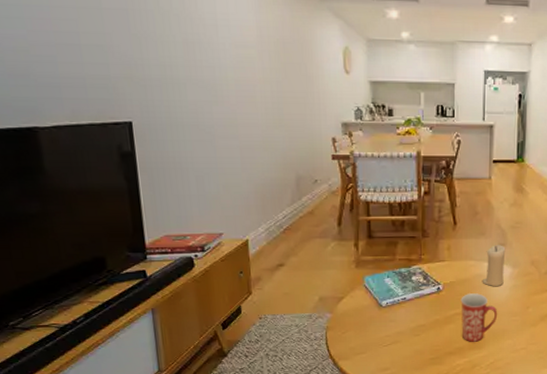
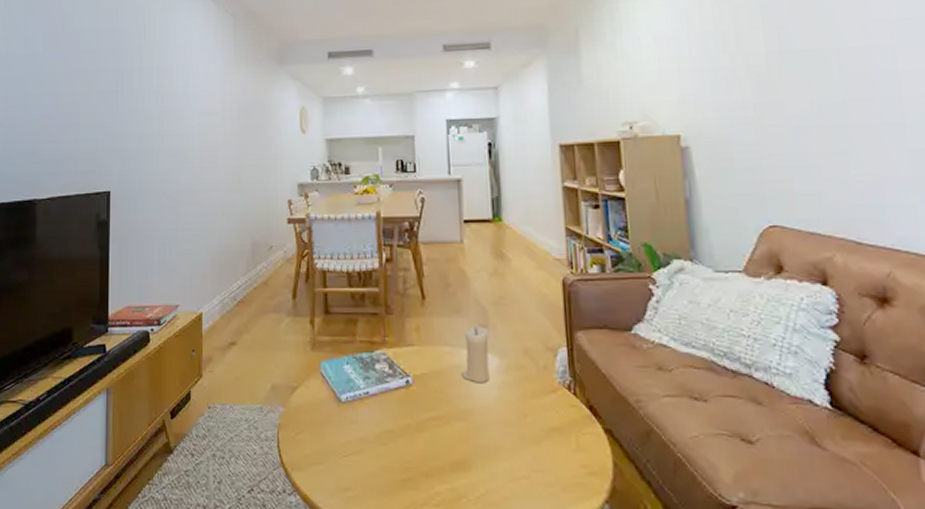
mug: present [460,293,498,342] -> none [435,391,486,461]

